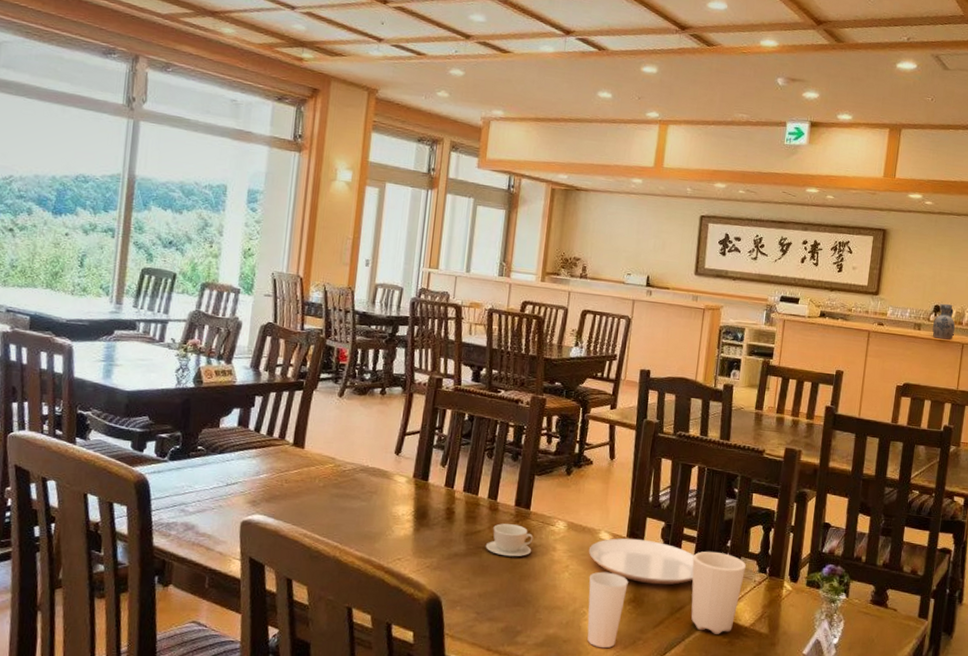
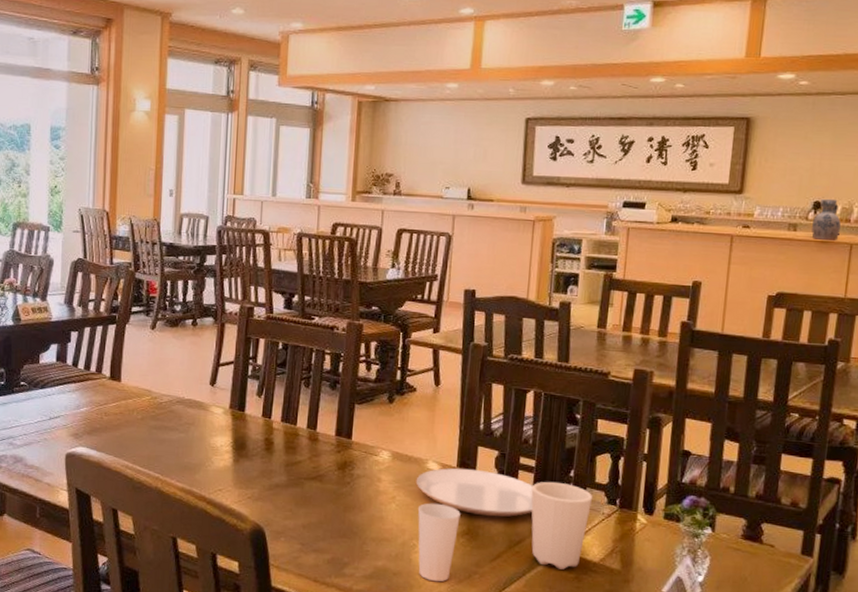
teacup: present [485,523,534,557] -> none [306,454,357,488]

